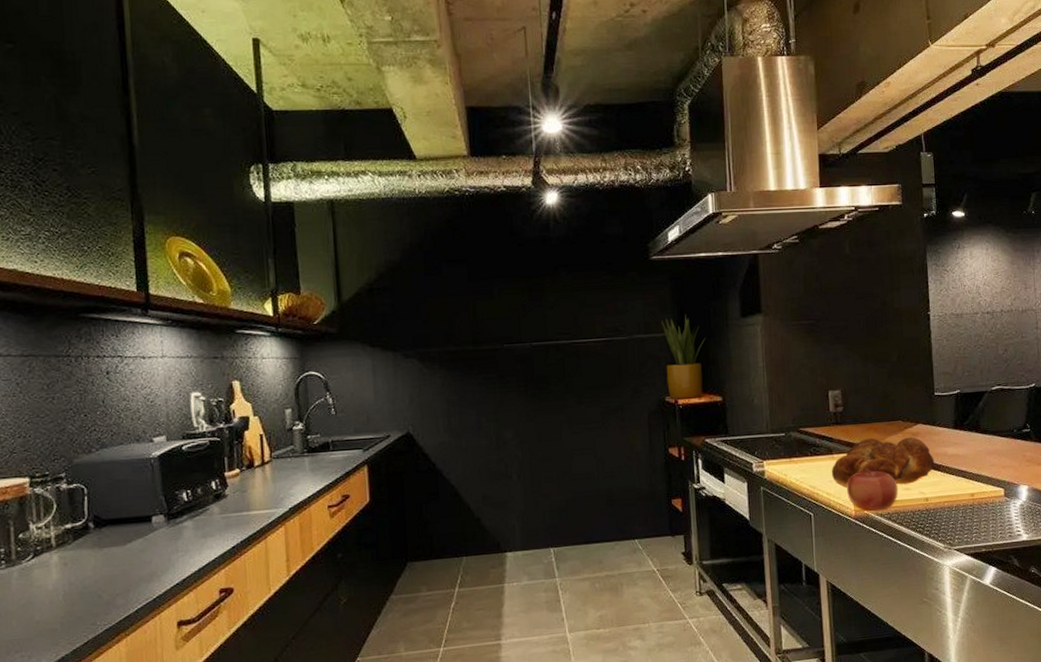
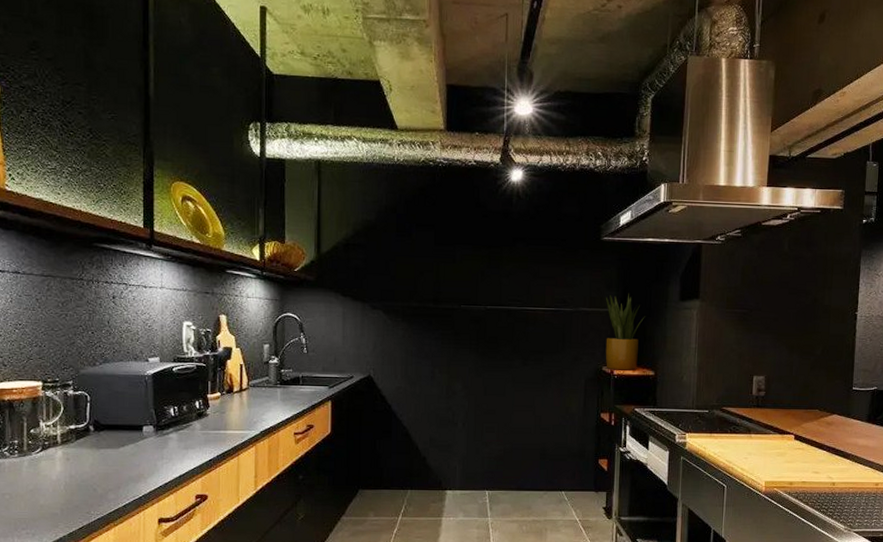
bread loaf: present [831,437,935,489] -> none [747,422,845,468]
fruit: present [846,468,898,512] -> none [759,450,808,490]

